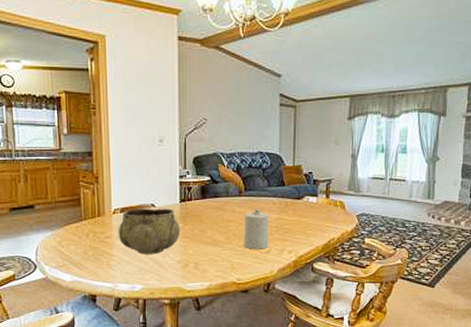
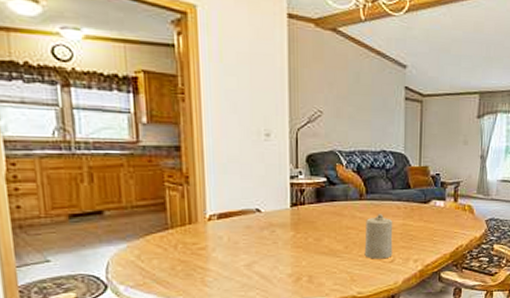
decorative bowl: present [118,209,181,254] -> none [214,214,292,268]

